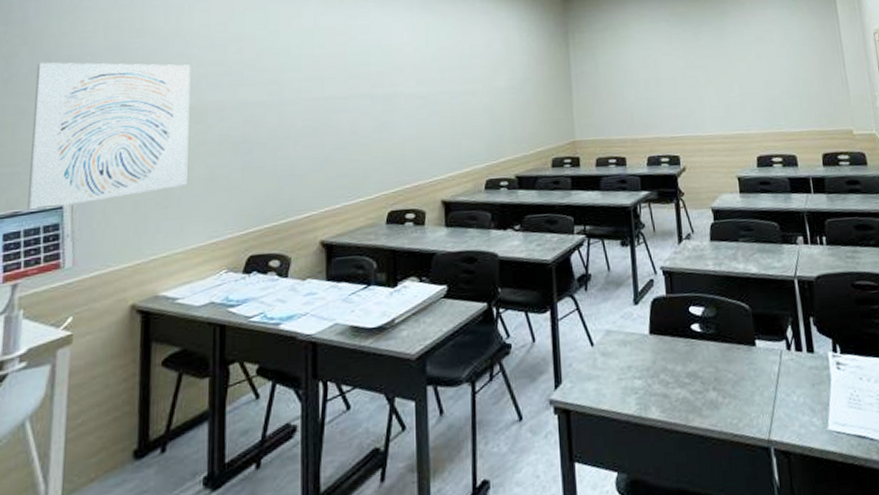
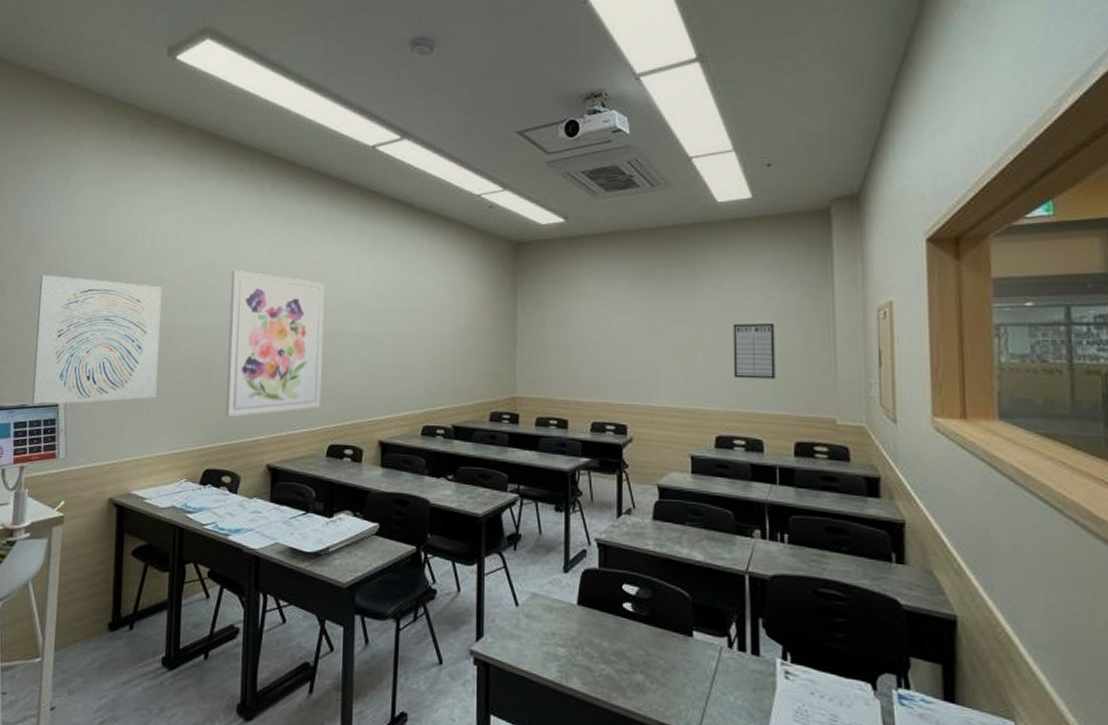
wall art: none [270,41,377,197] -> present [226,271,325,418]
writing board: none [761,52,801,103] -> present [733,323,776,379]

